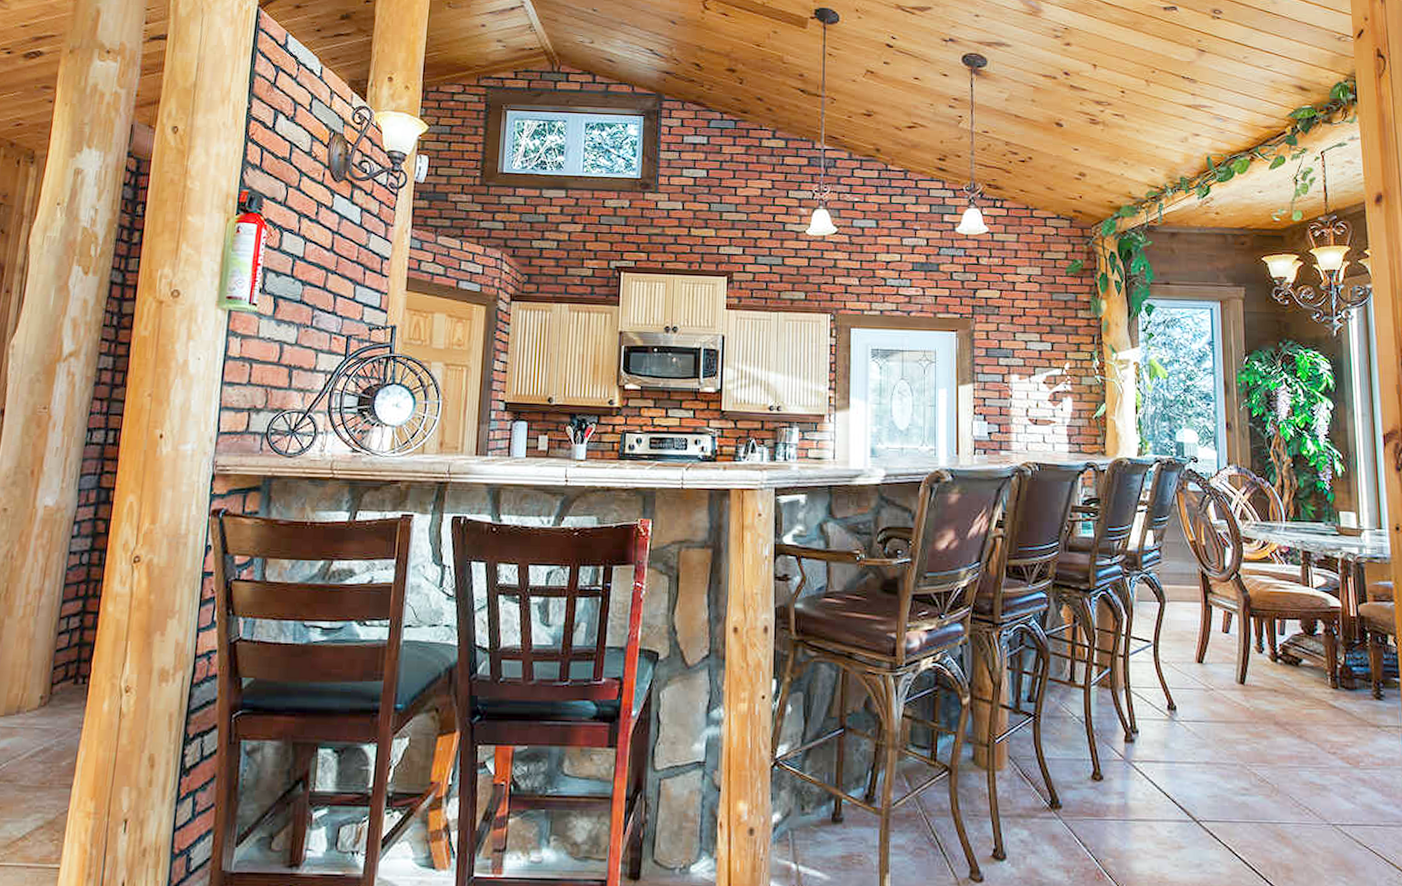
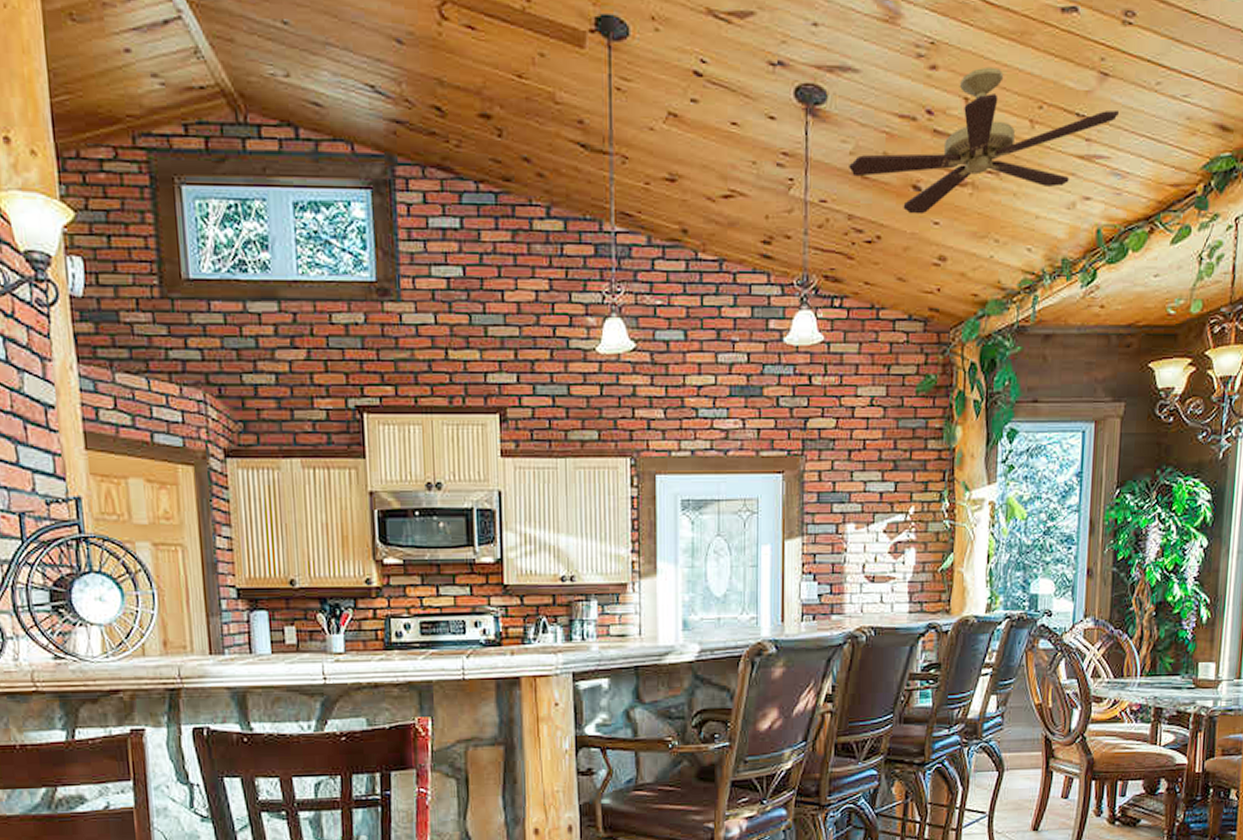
ceiling fan: none [1005,44,1216,143] -> present [849,66,1119,214]

